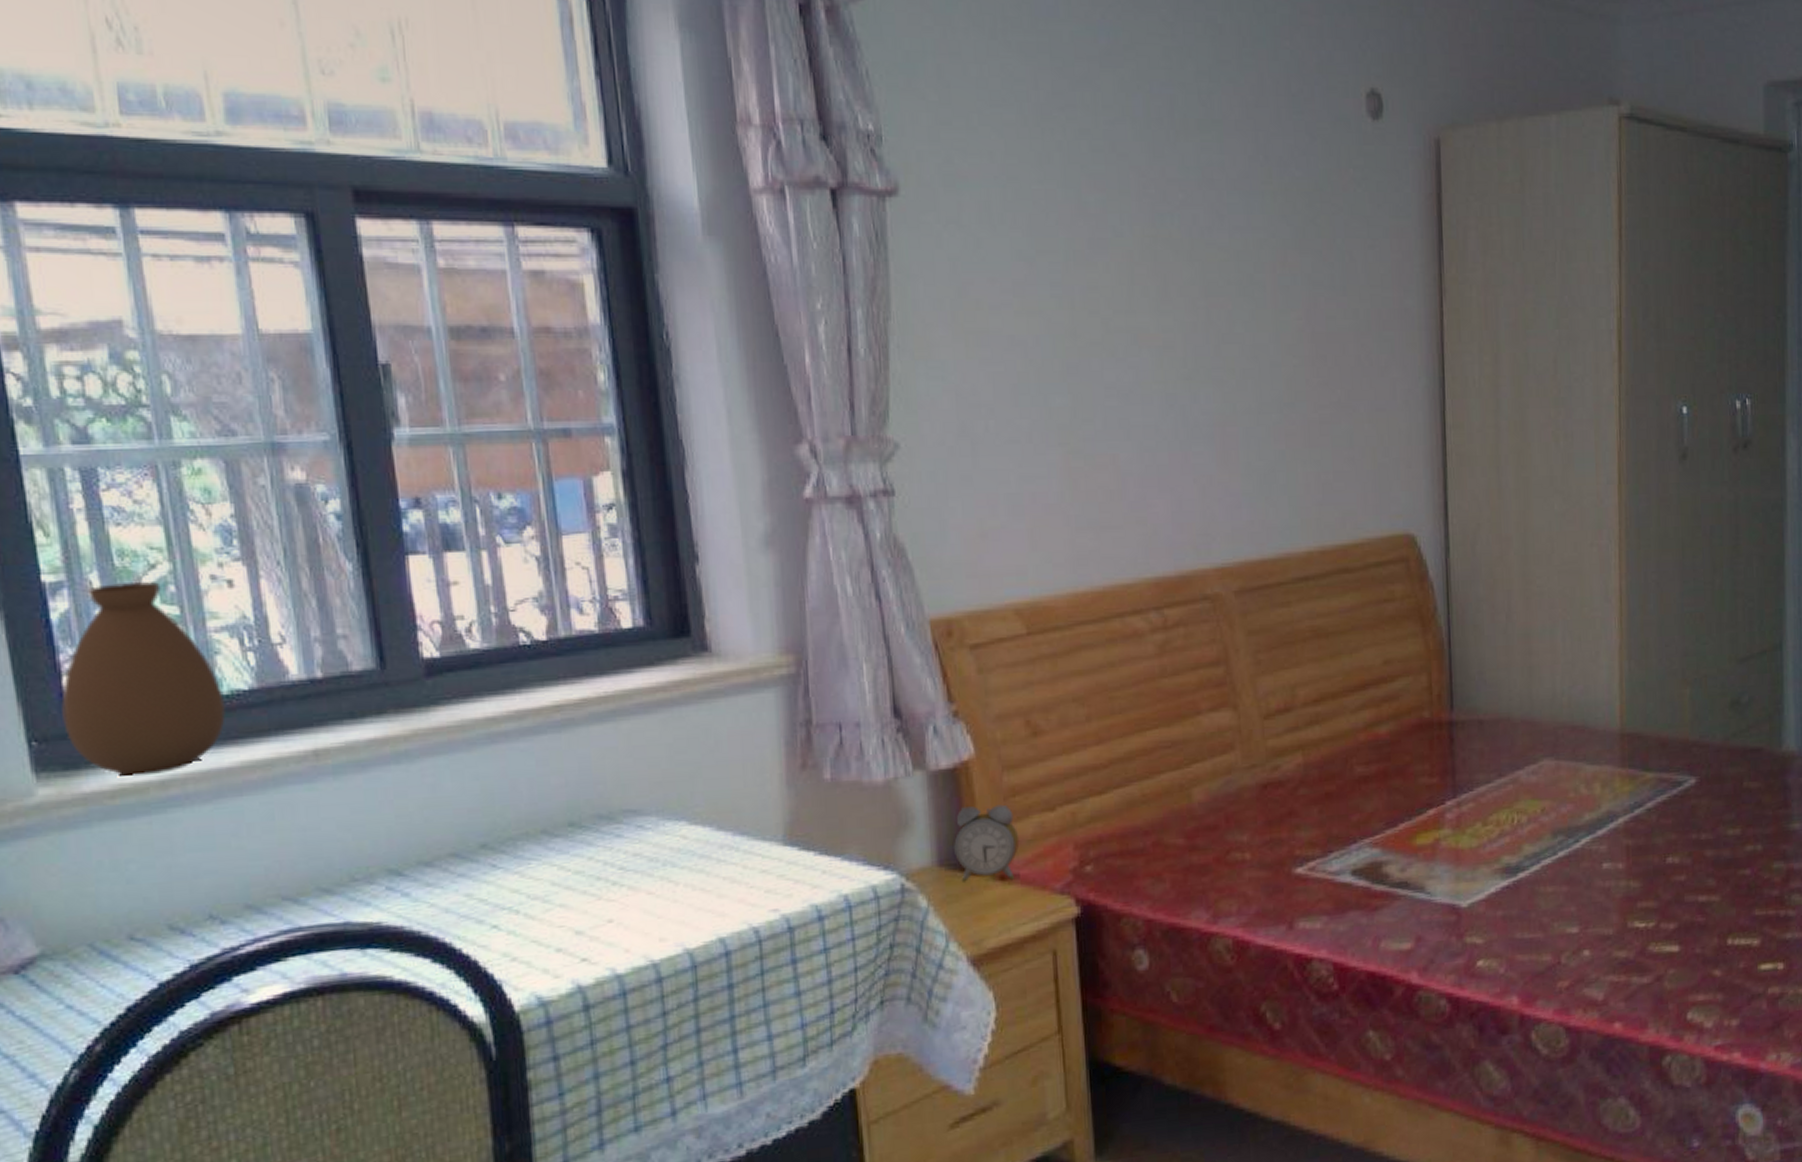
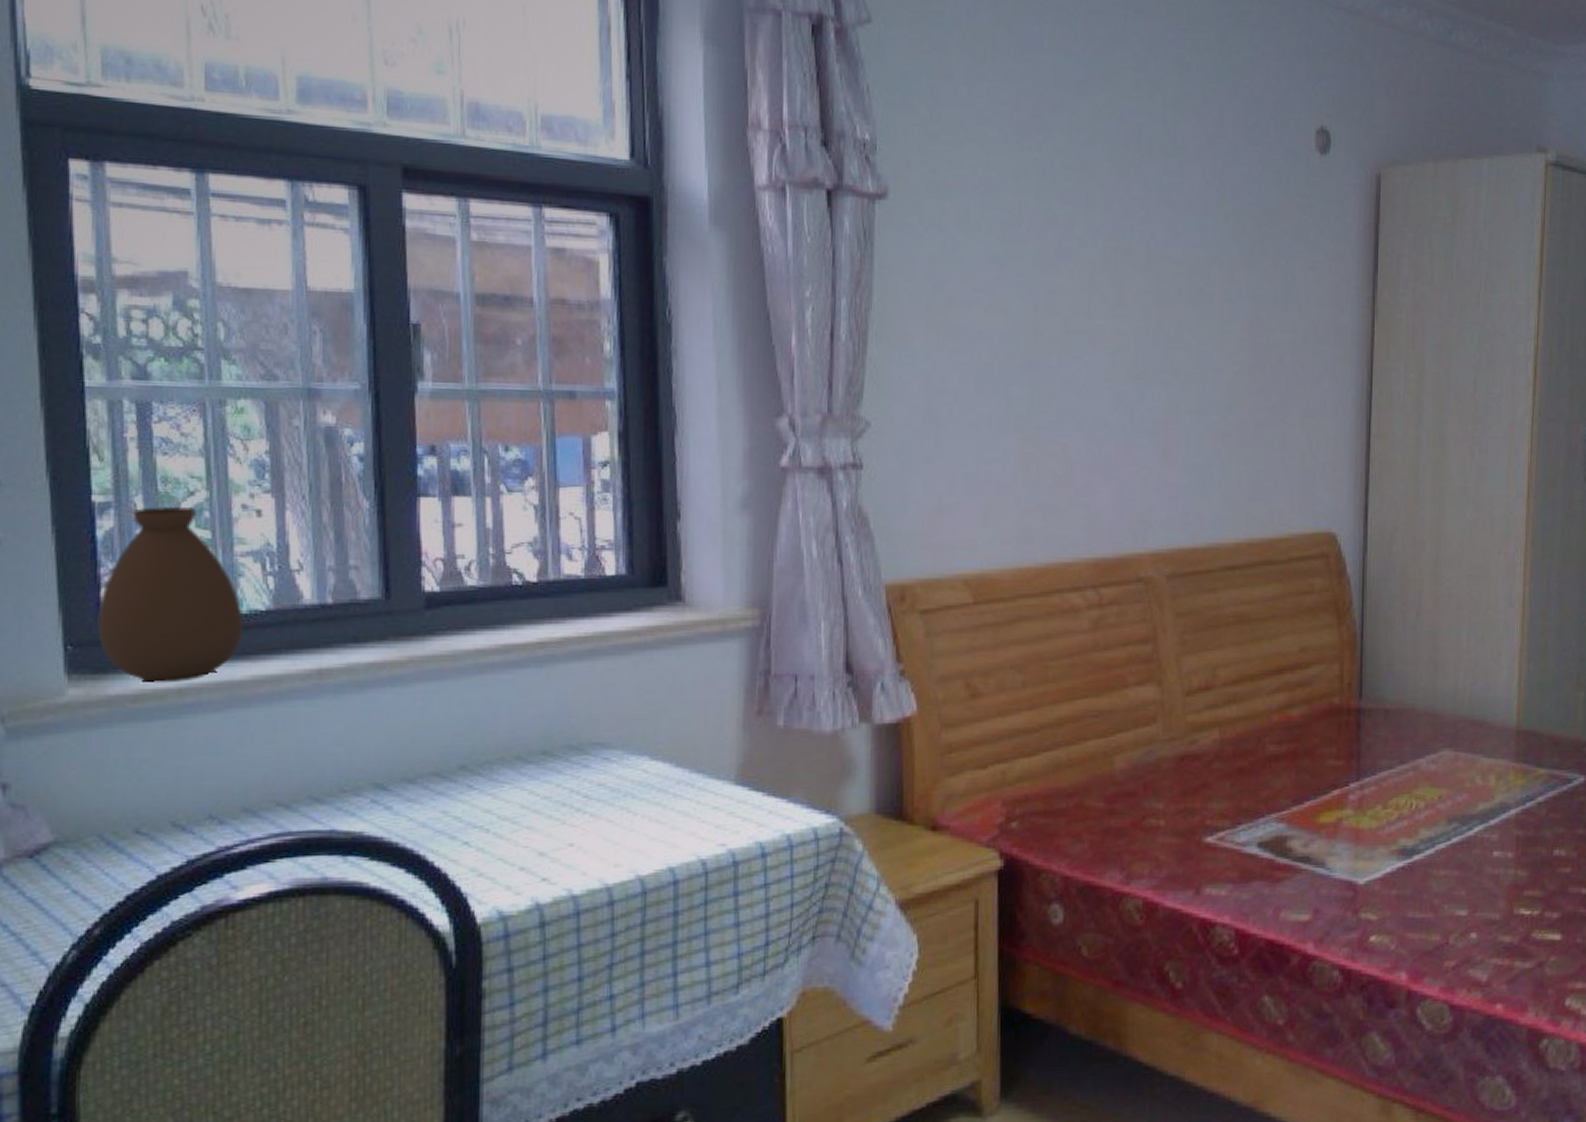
alarm clock: present [954,804,1020,884] -> none [891,760,952,832]

